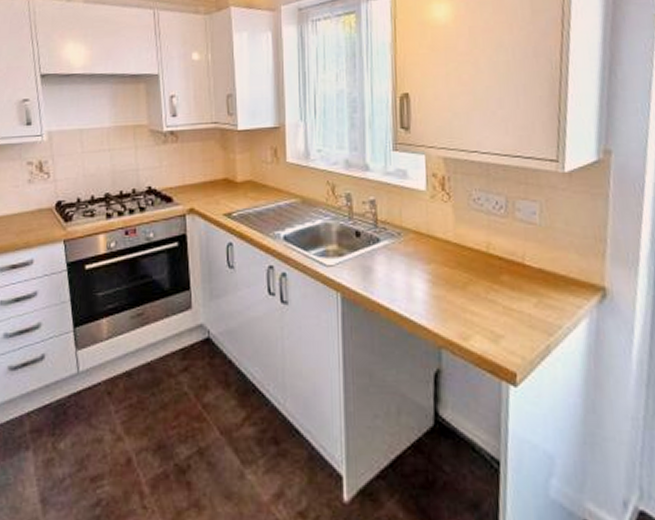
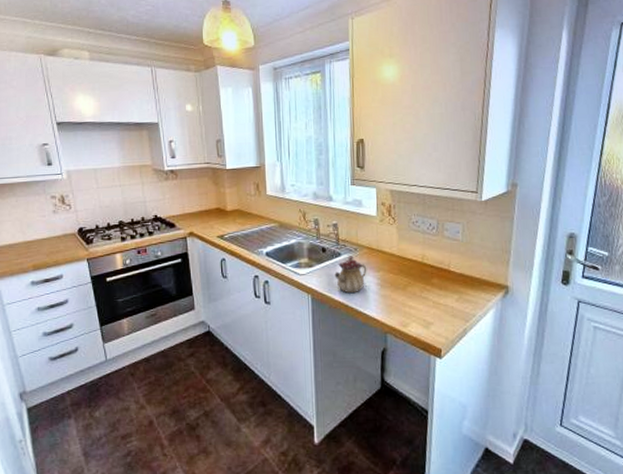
teapot: none [371,242,414,293] -> present [334,256,367,294]

